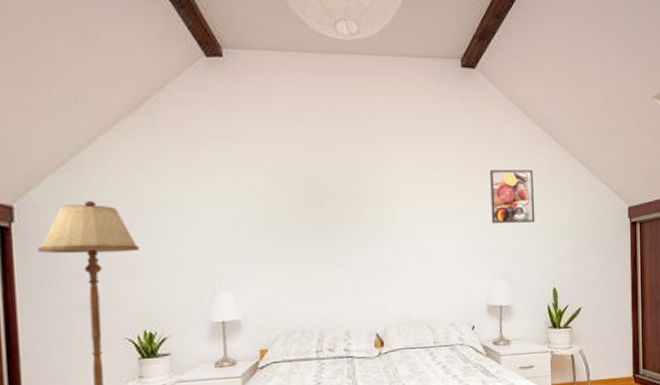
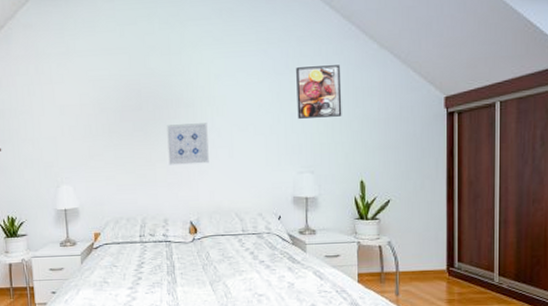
wall art: none [351,224,398,270] -> present [167,123,209,165]

